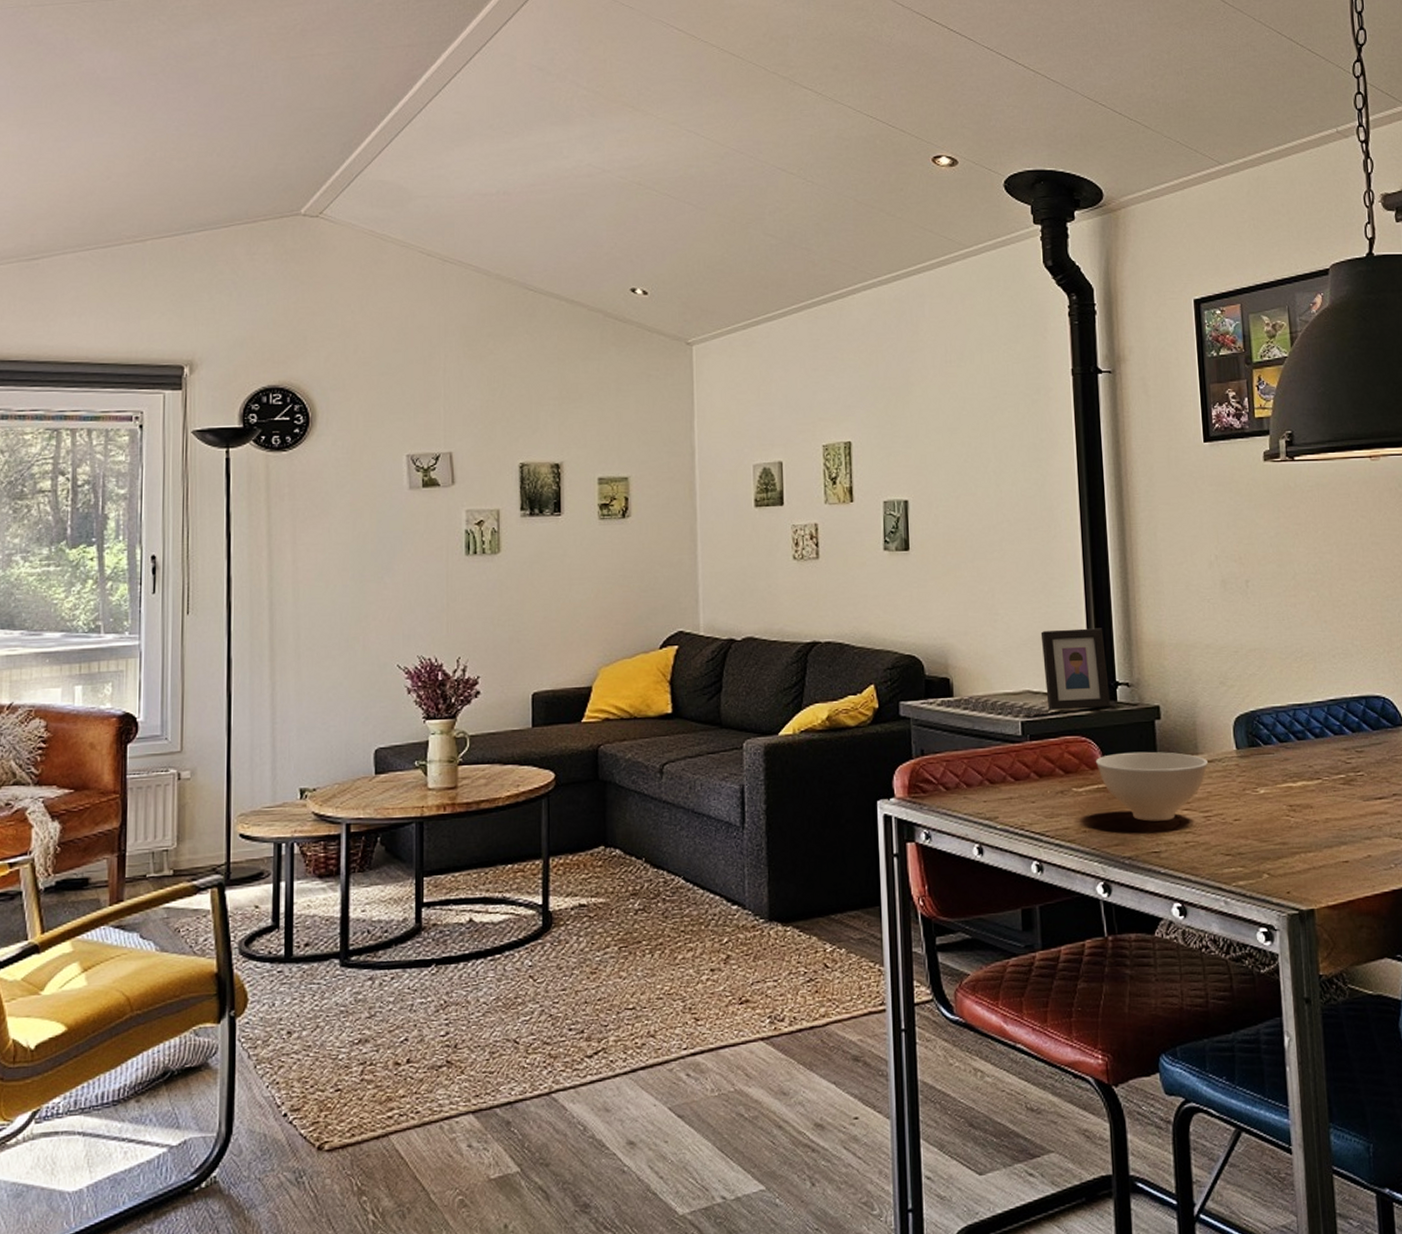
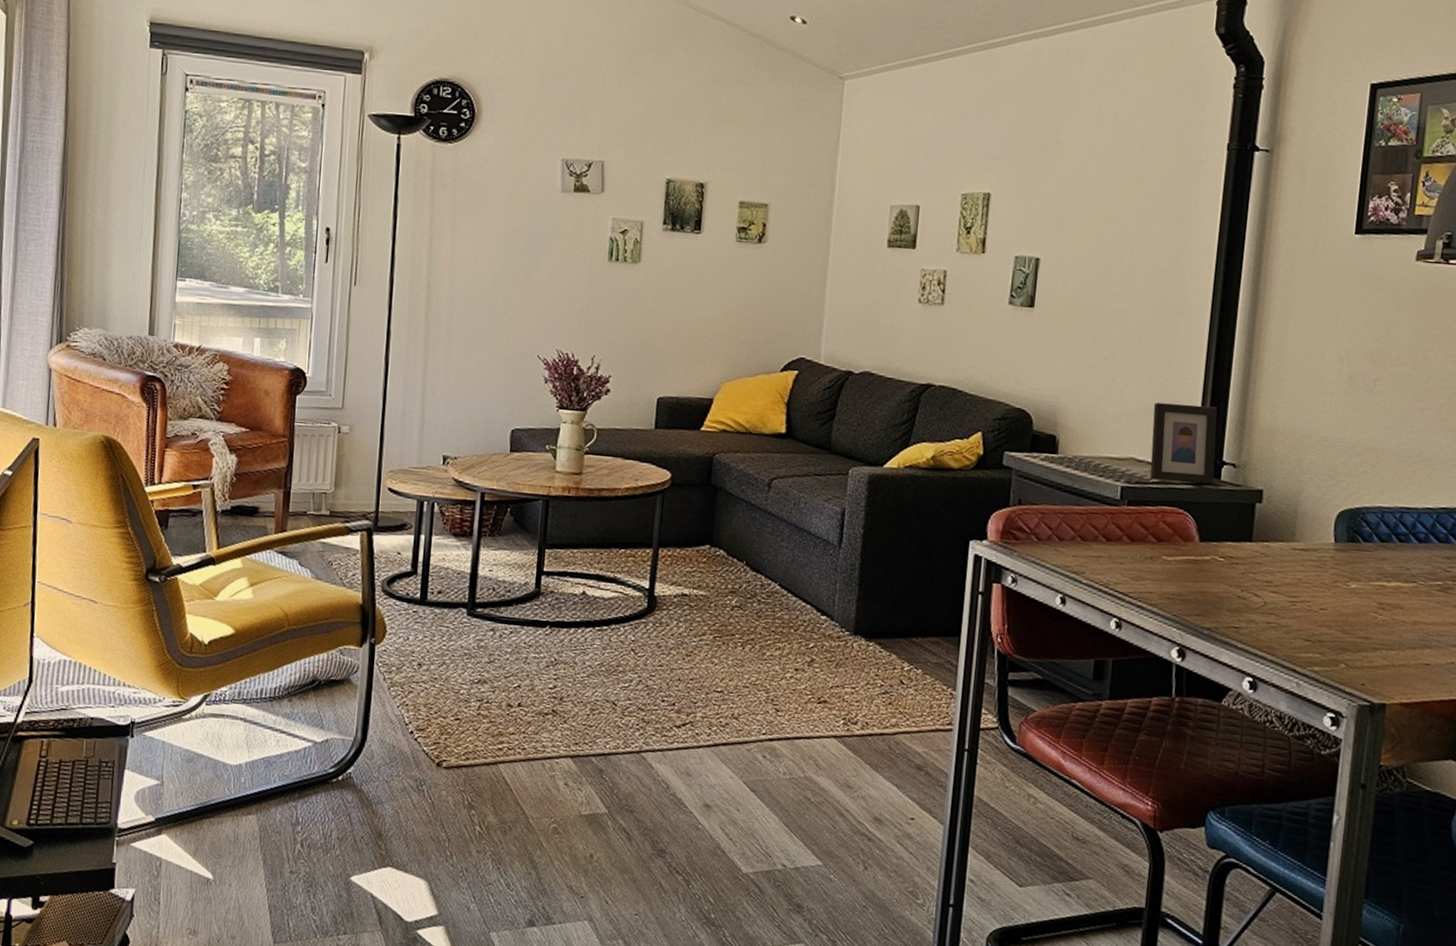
bowl: present [1095,751,1208,821] -> none [1189,529,1303,600]

